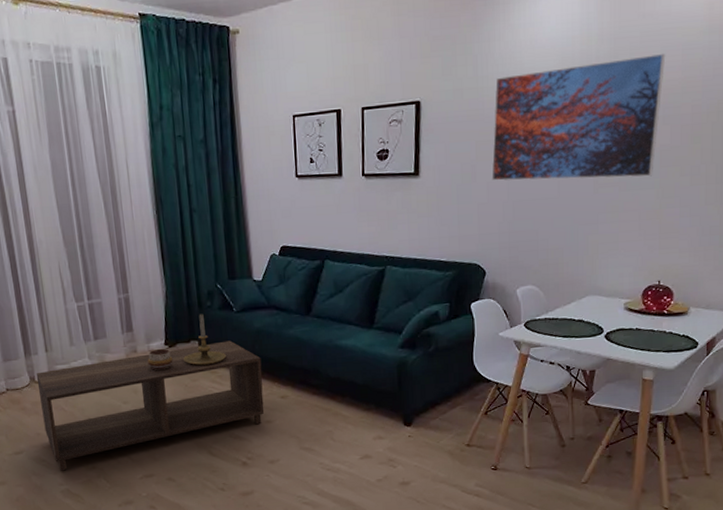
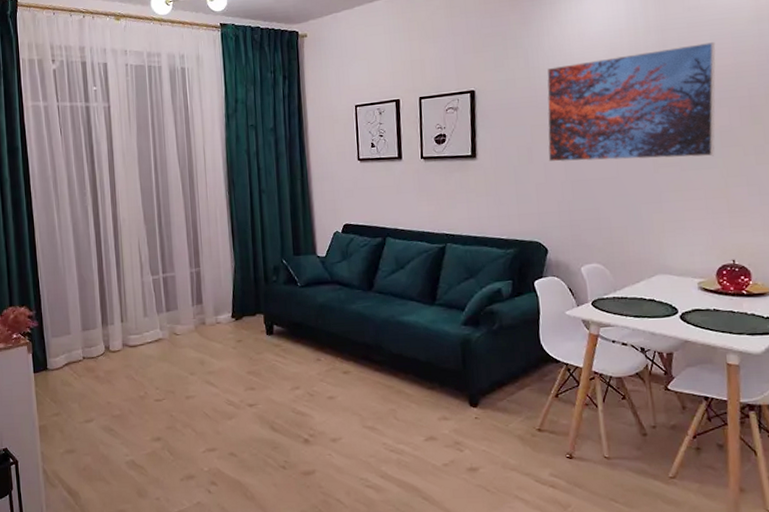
coffee table: present [36,340,265,471] -> none [111,314,327,441]
decorative bowl: present [147,348,173,370] -> none [215,321,239,342]
candle holder: present [183,313,226,366] -> none [249,288,290,339]

